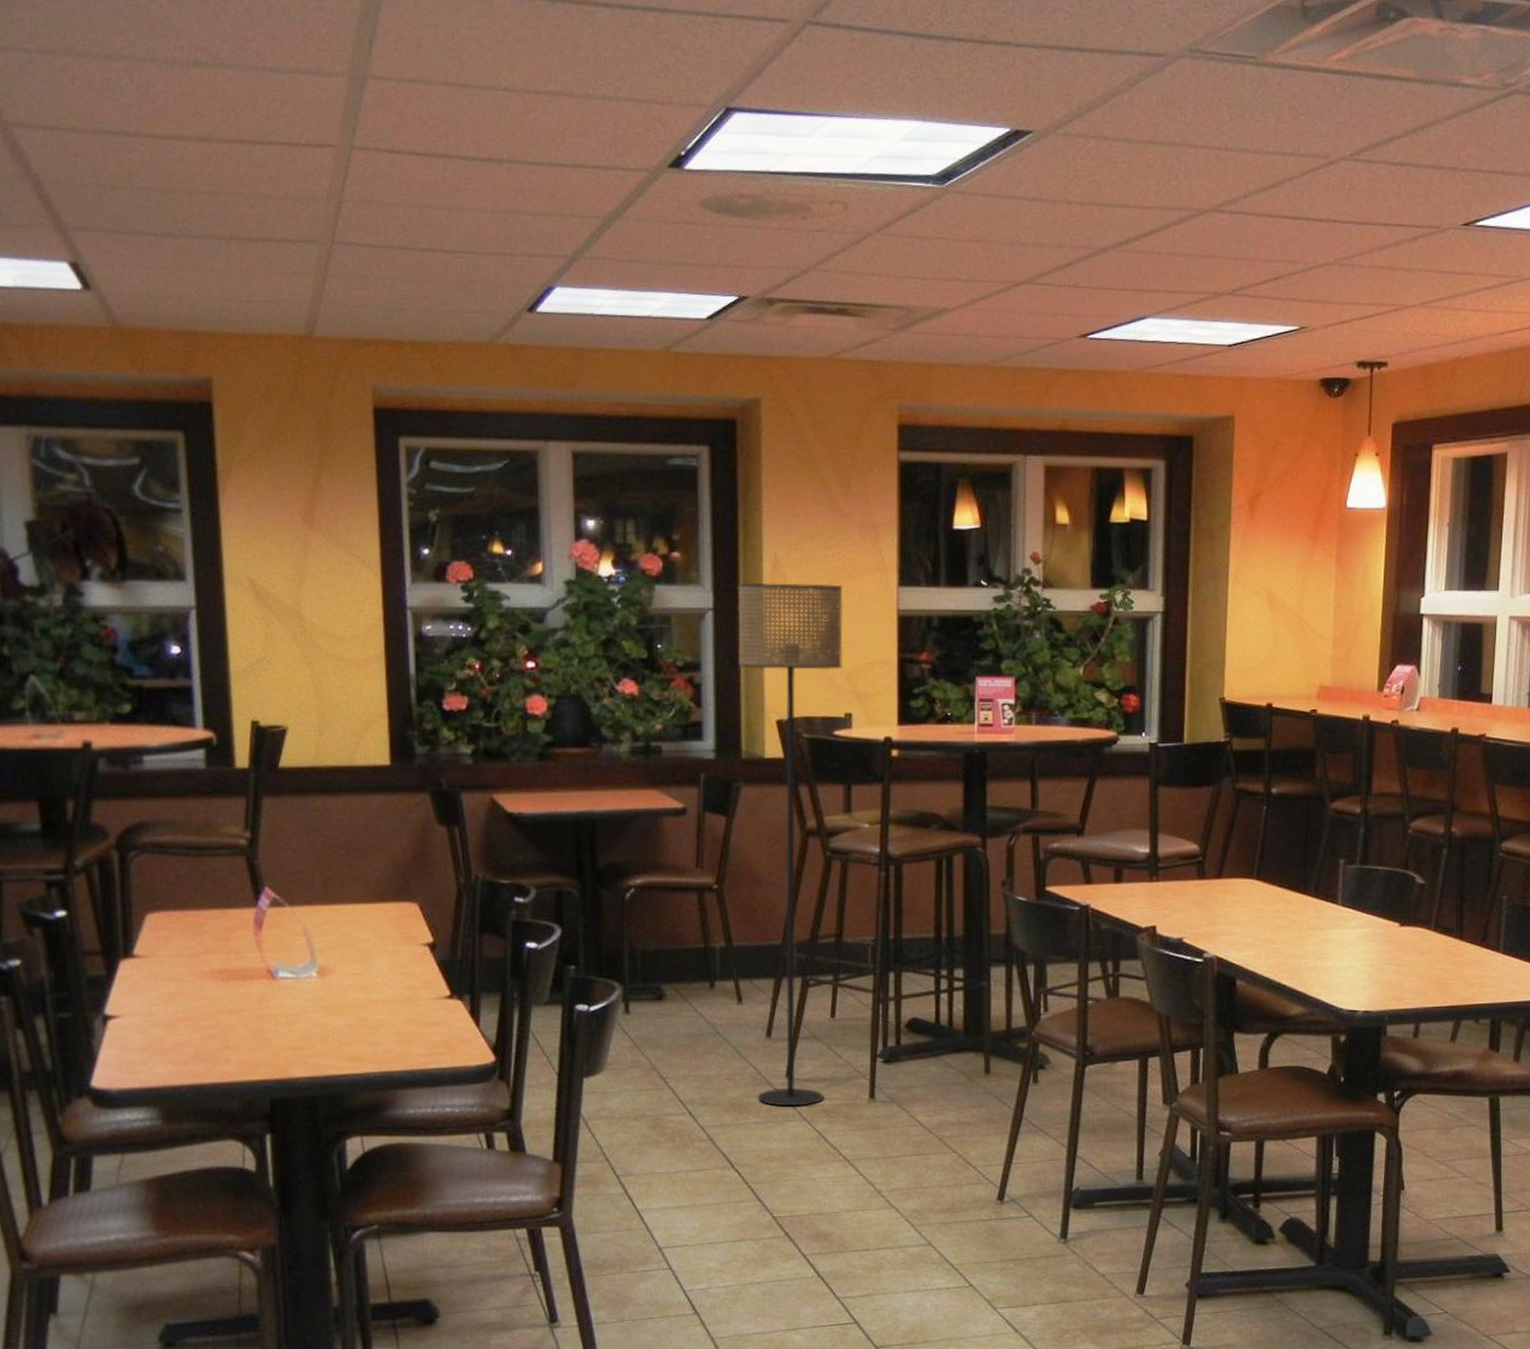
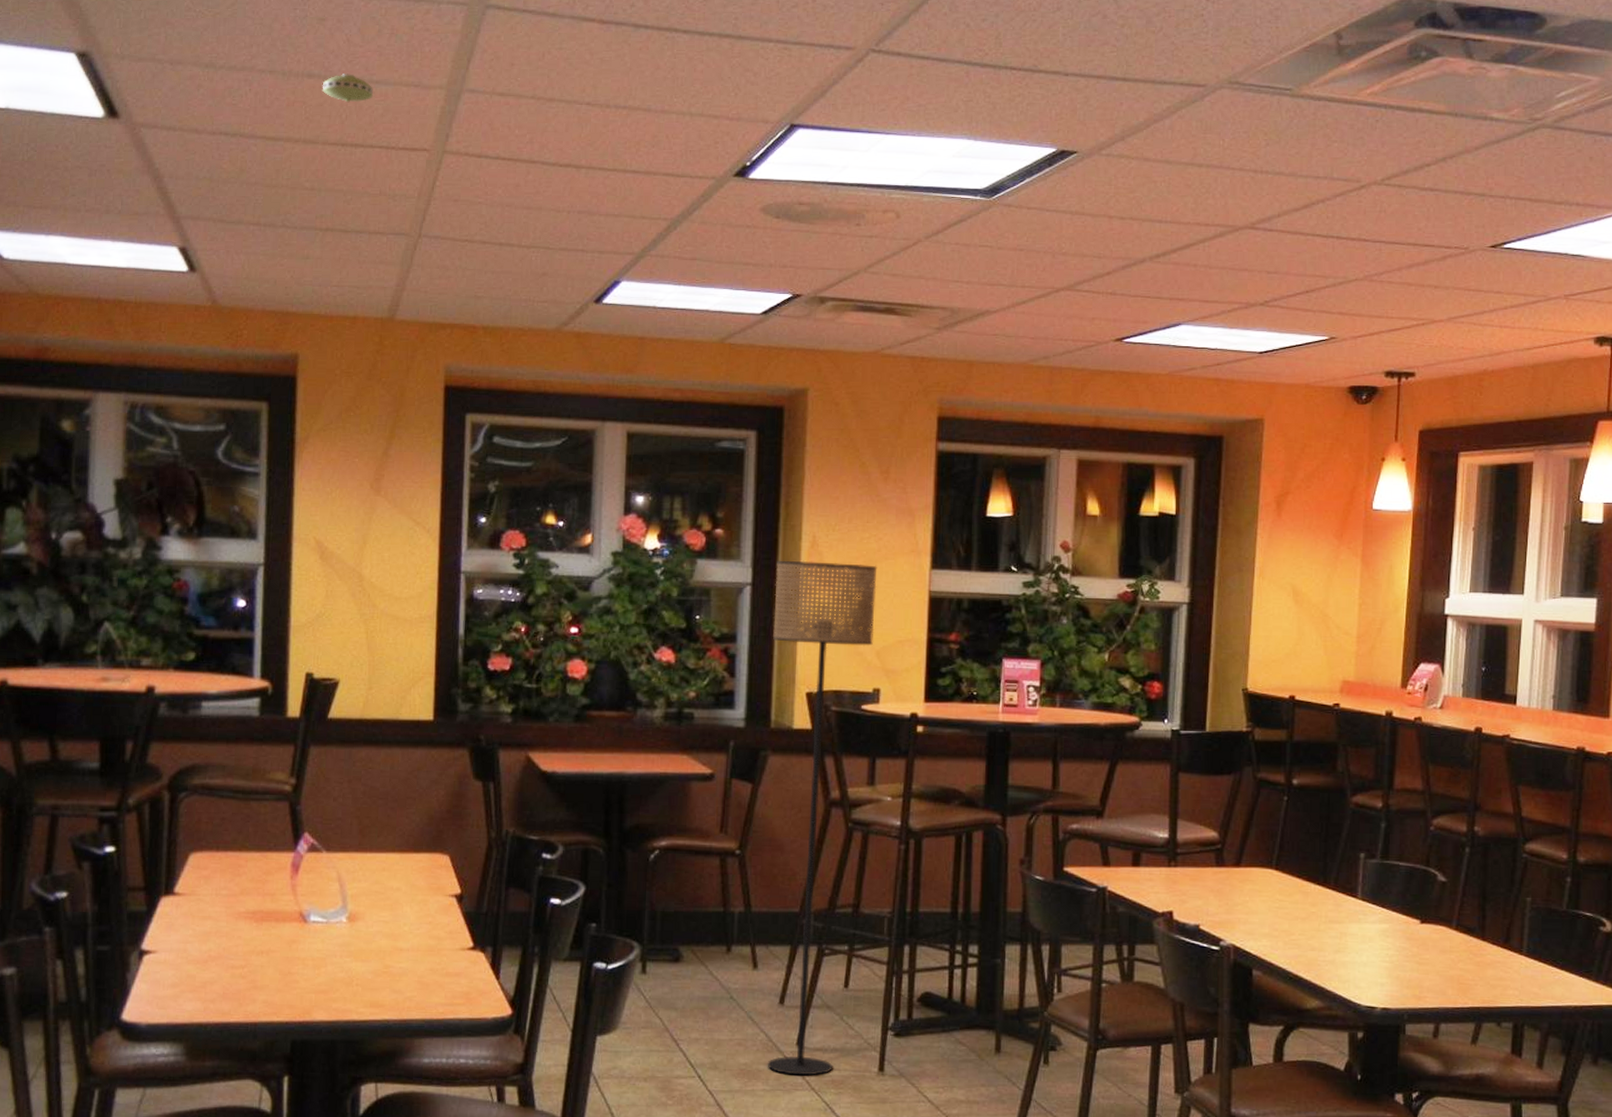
smoke detector: none [211,61,268,94] -> present [322,74,373,103]

